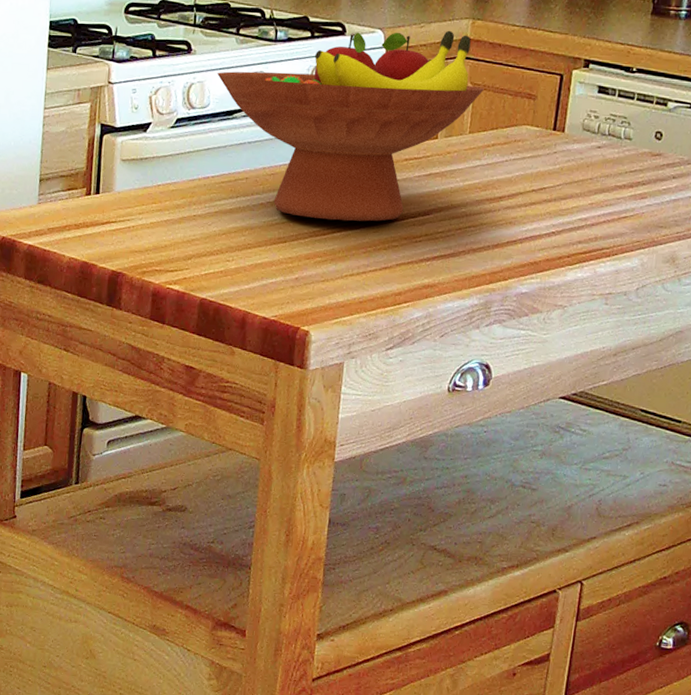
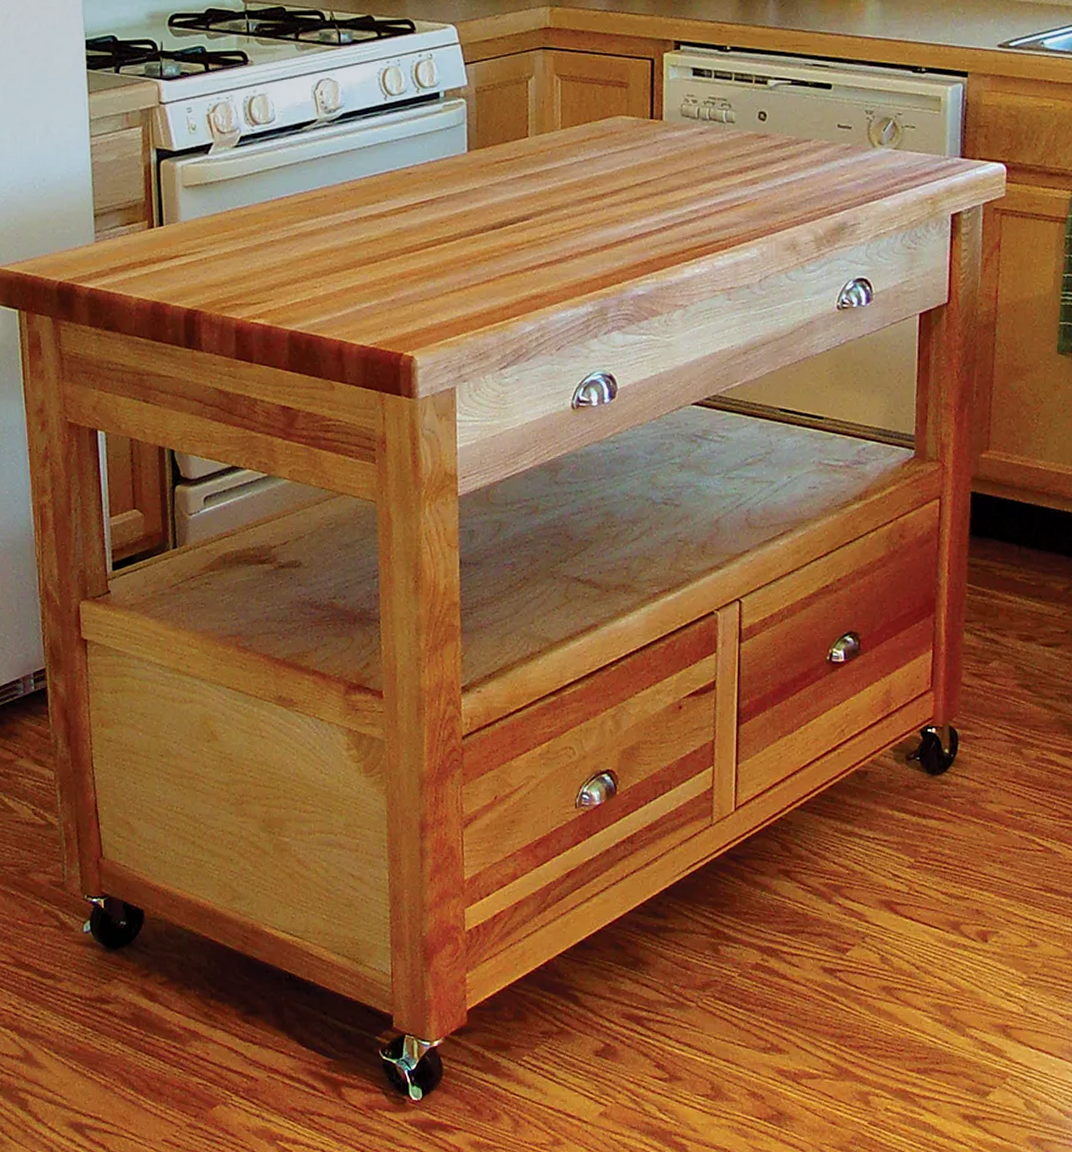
fruit bowl: present [217,30,484,222] -> none [280,20,572,234]

